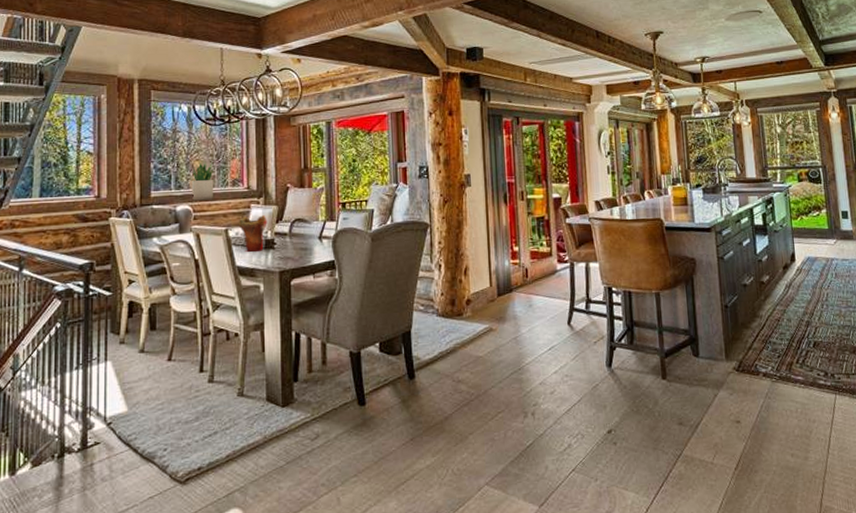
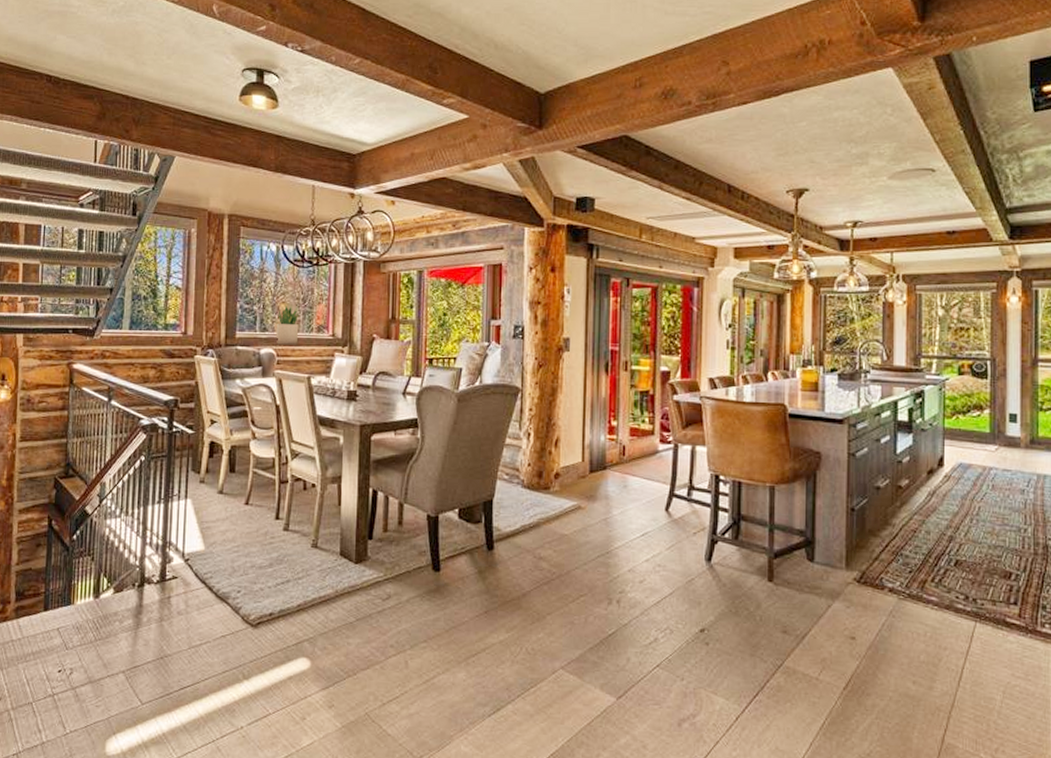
vase: present [238,215,267,253] -> none [321,365,351,403]

